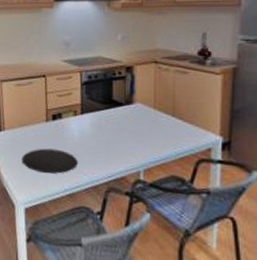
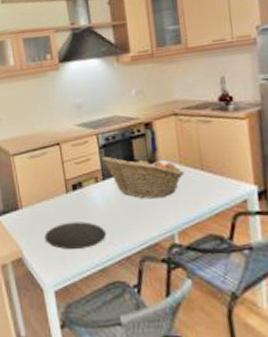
fruit basket: none [83,92,157,137] -> present [102,156,185,199]

